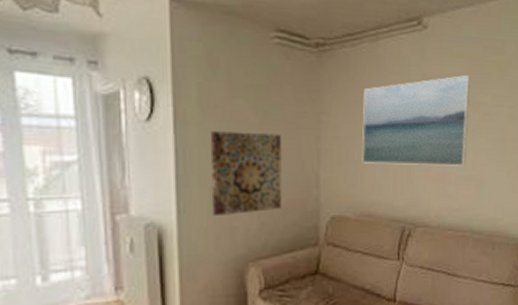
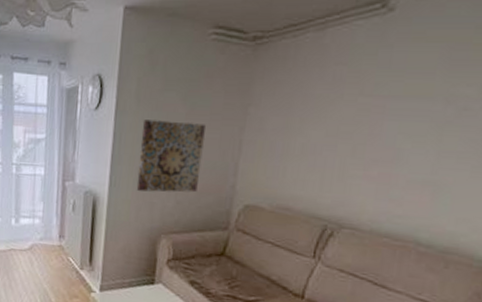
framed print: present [362,74,471,166] -> none [287,62,450,169]

